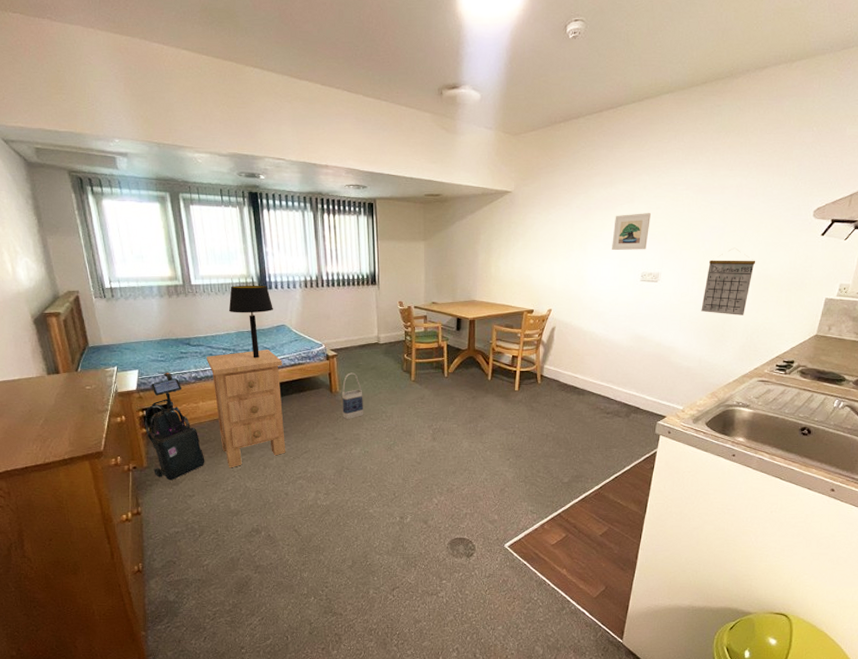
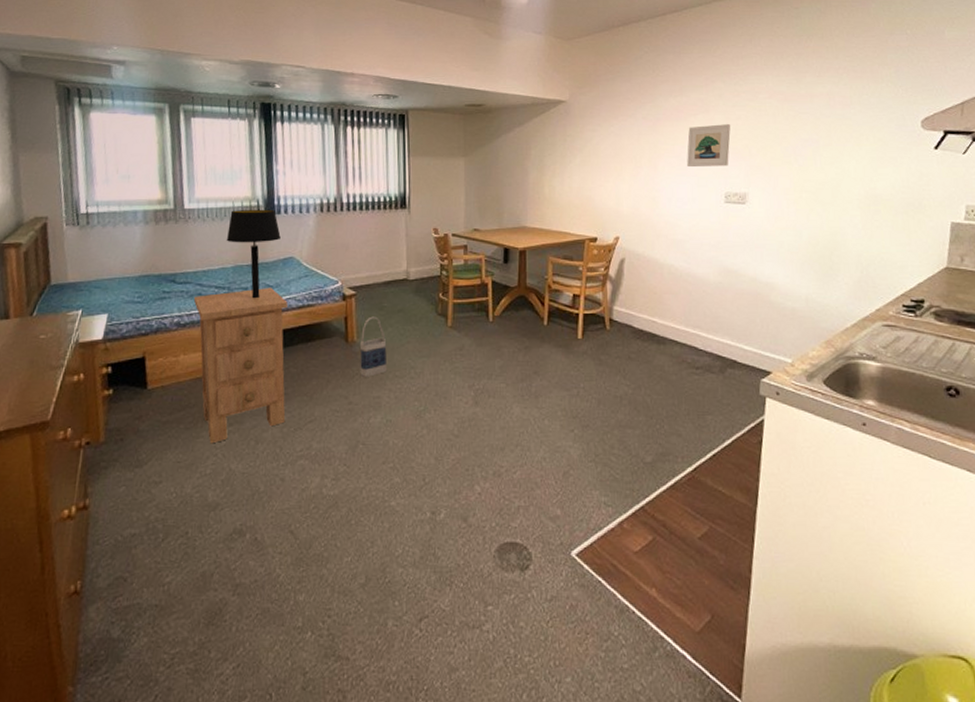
vacuum cleaner: present [144,372,205,481] -> none [107,316,180,461]
calendar: present [701,250,756,316] -> none [801,166,861,244]

